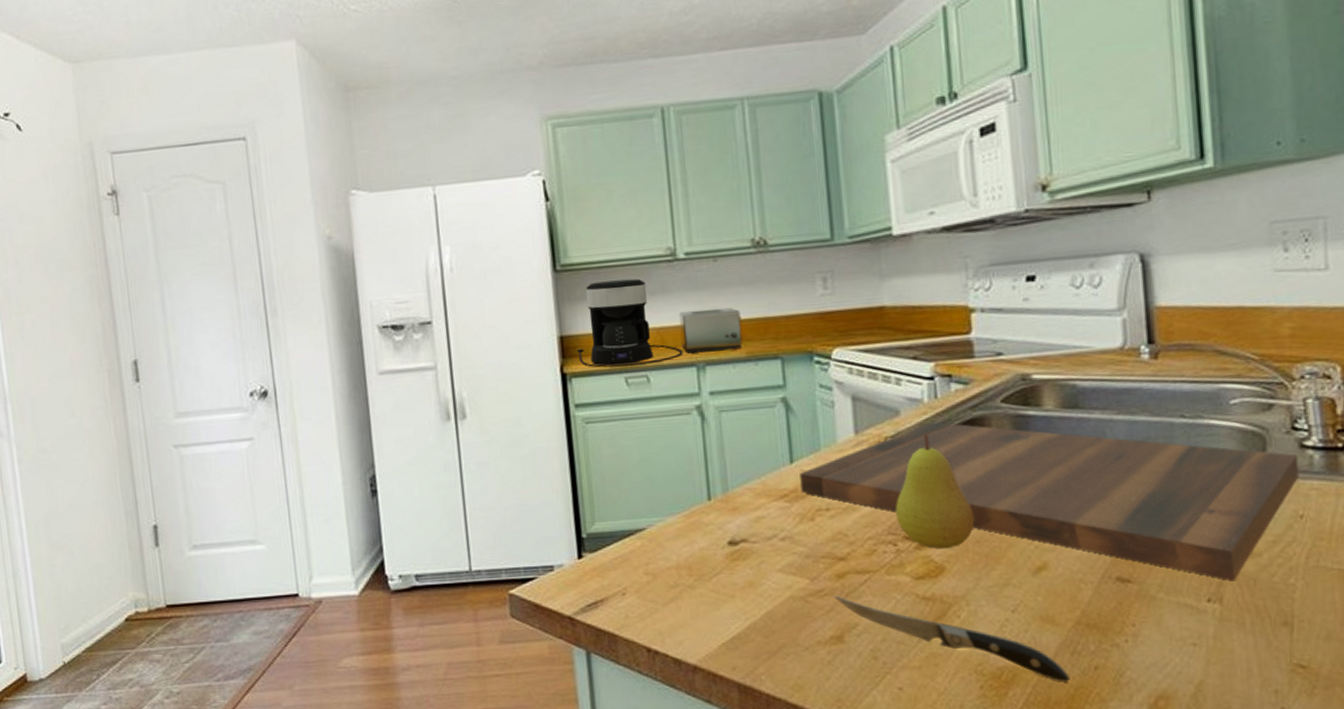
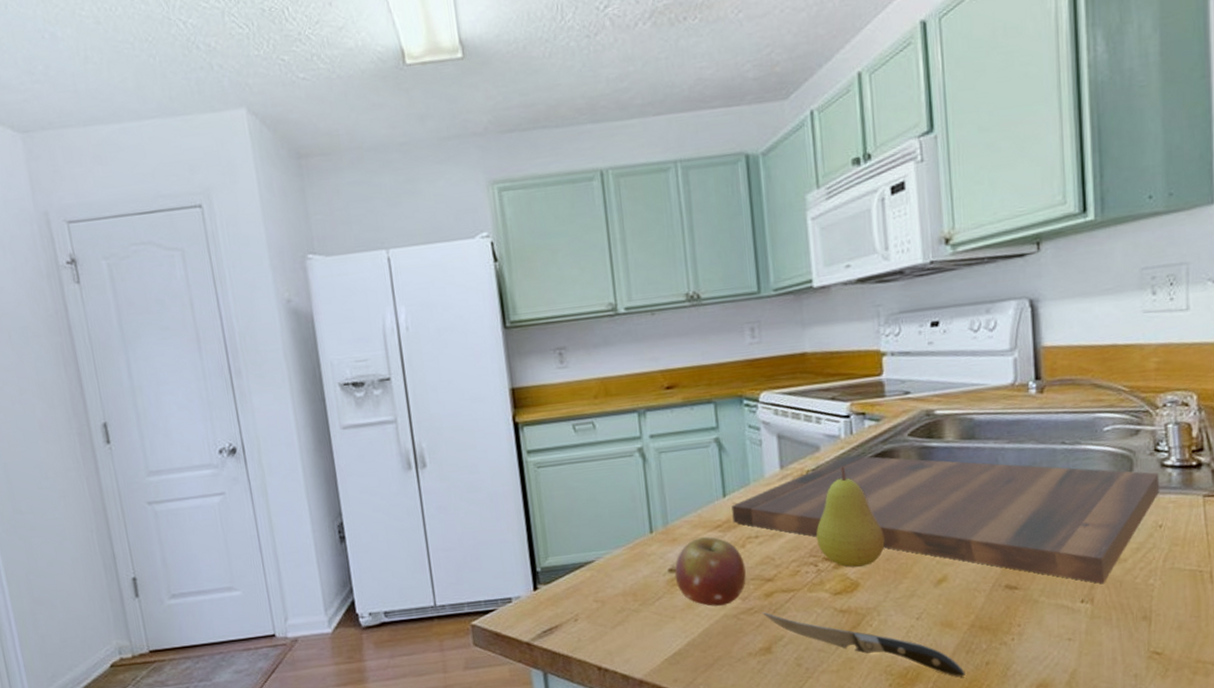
coffee maker: present [577,278,683,368] -> none [528,332,625,417]
toaster: present [678,307,743,354] -> none [620,357,680,401]
fruit: none [734,507,815,586] -> present [674,537,746,606]

